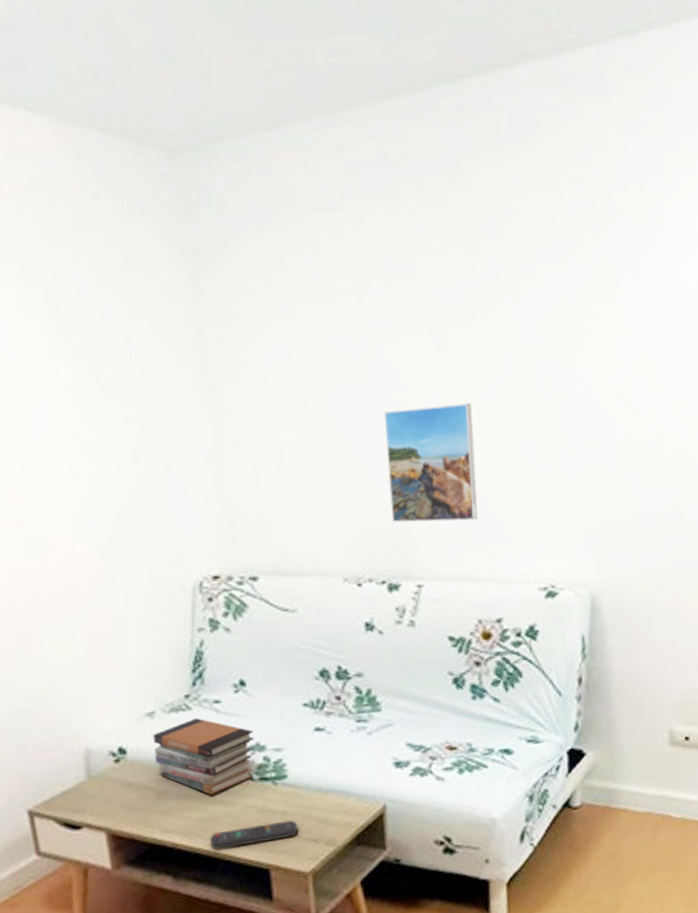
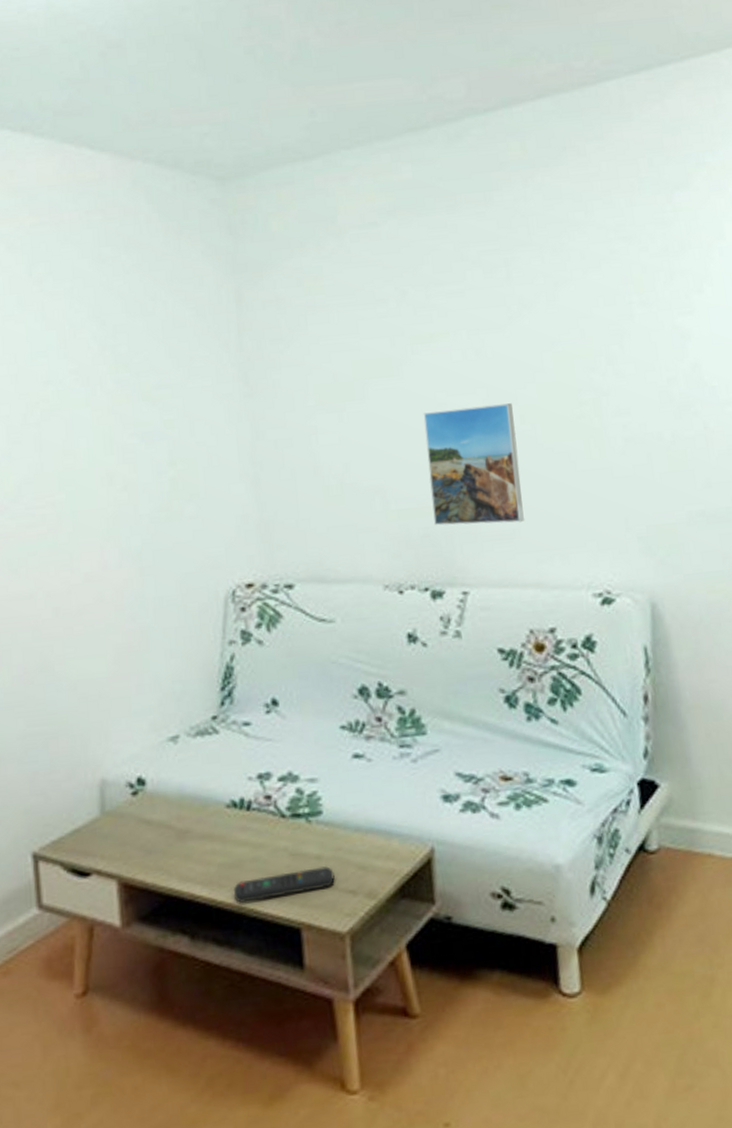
book stack: present [152,718,254,795] -> none [175,743,286,835]

